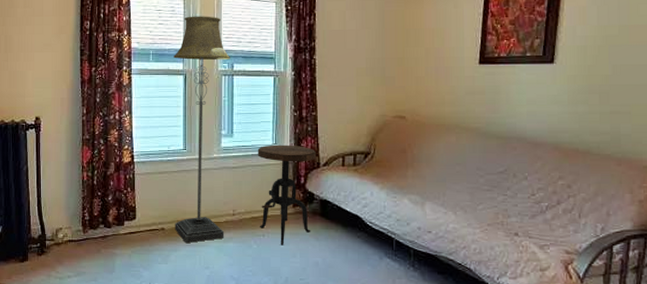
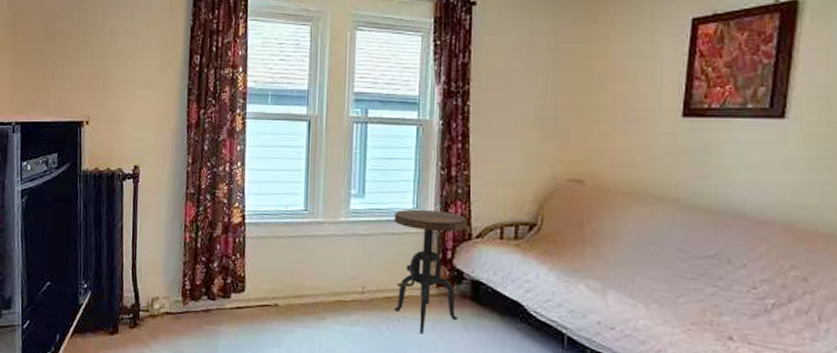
floor lamp: present [174,16,231,243] -> none [290,51,365,324]

